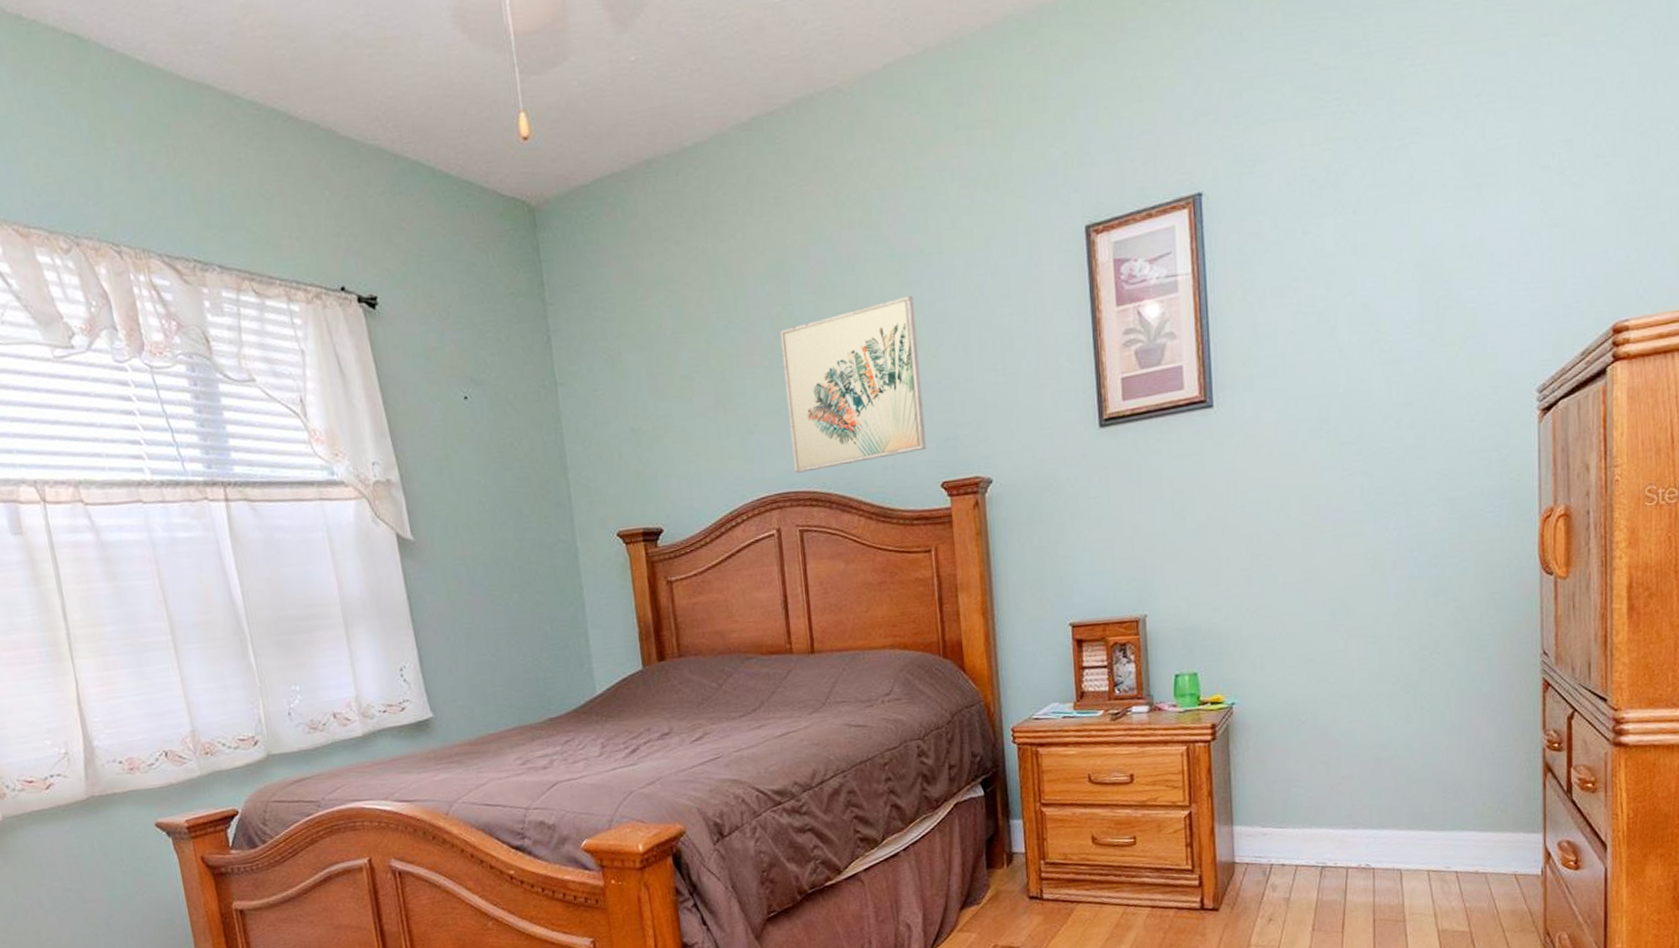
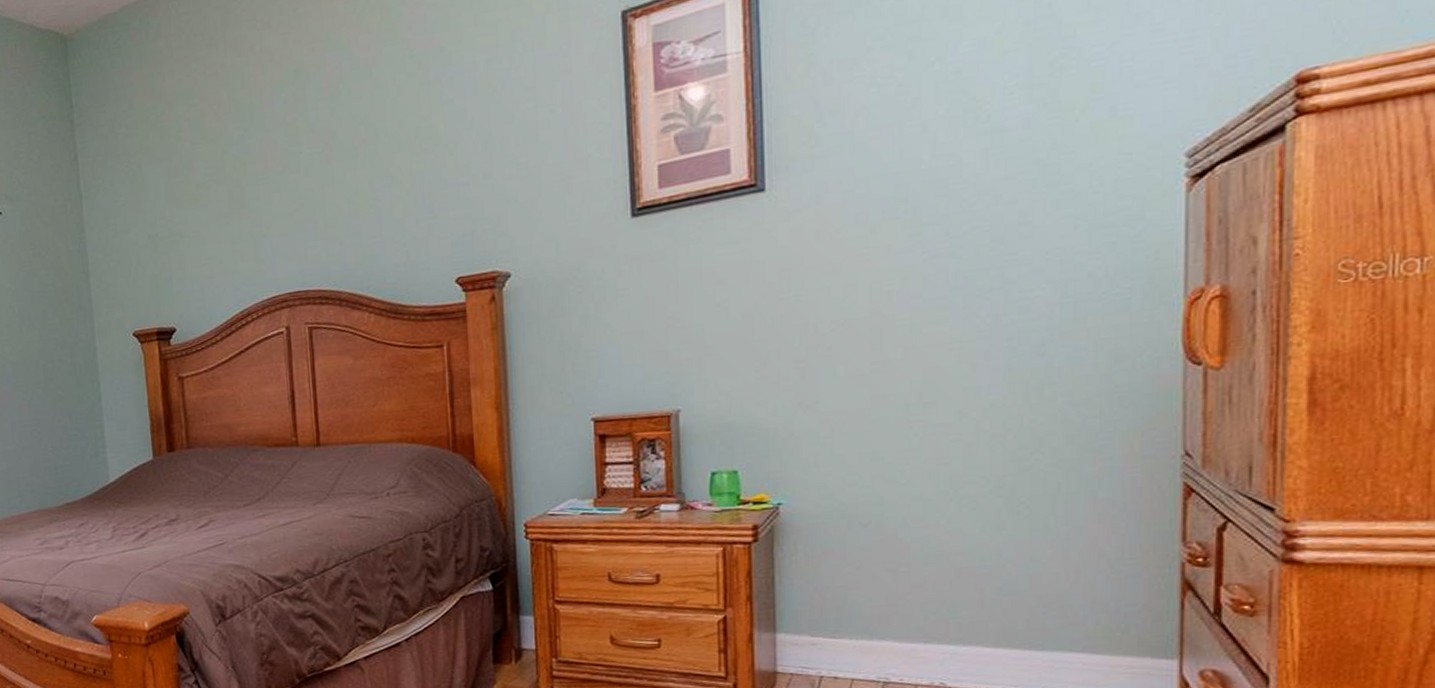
wall art: present [780,295,927,473] -> none [295,94,441,273]

